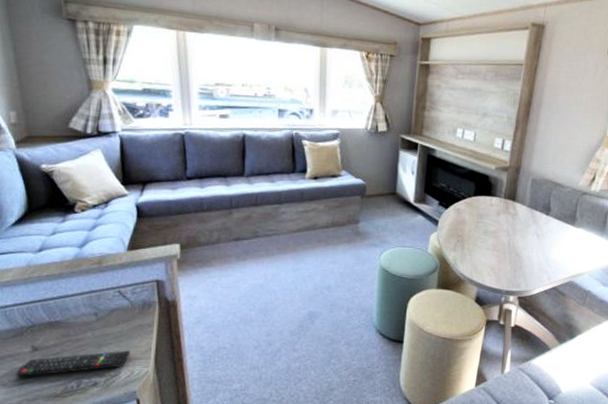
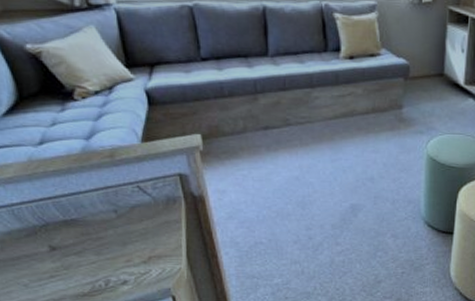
remote control: present [15,350,131,377] -> none [36,248,160,277]

